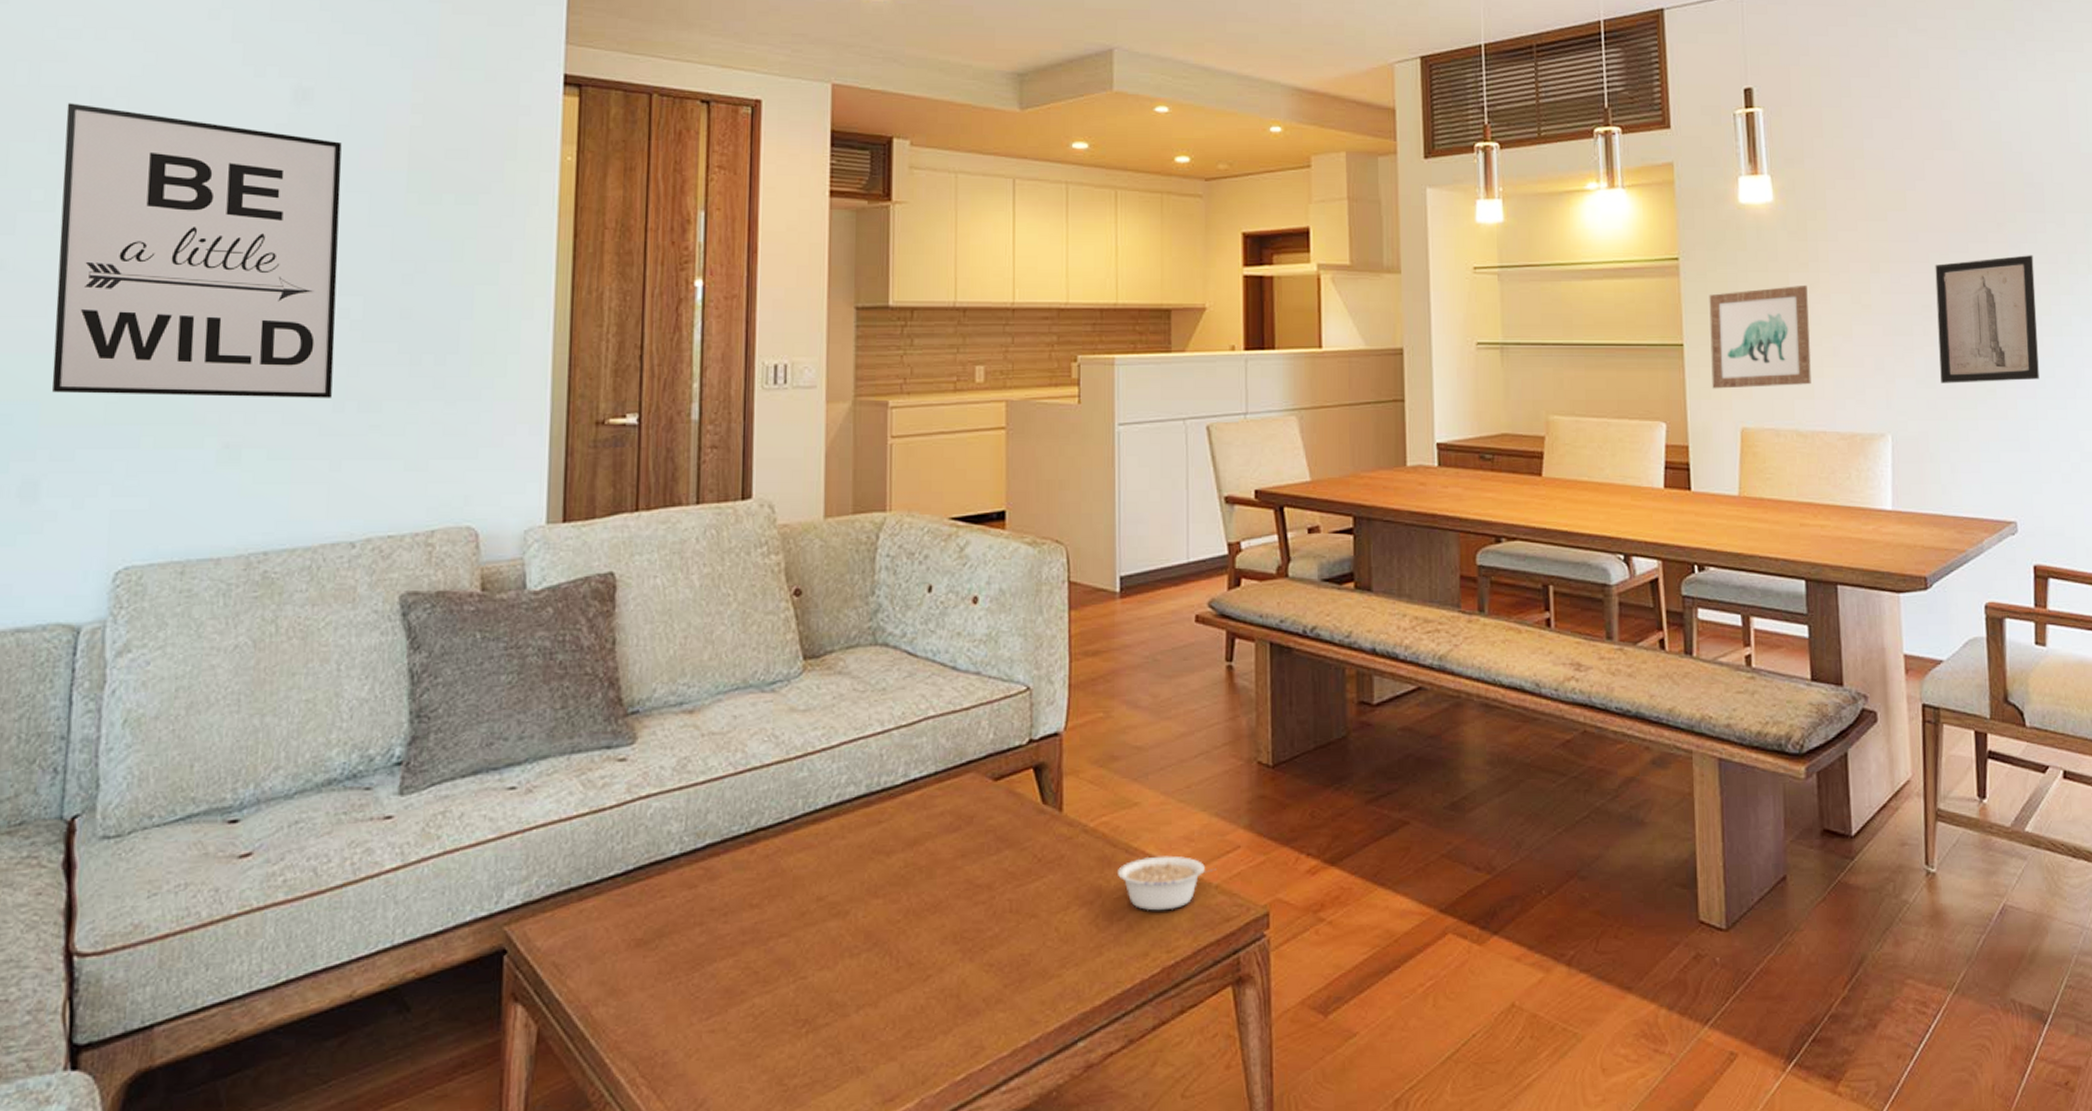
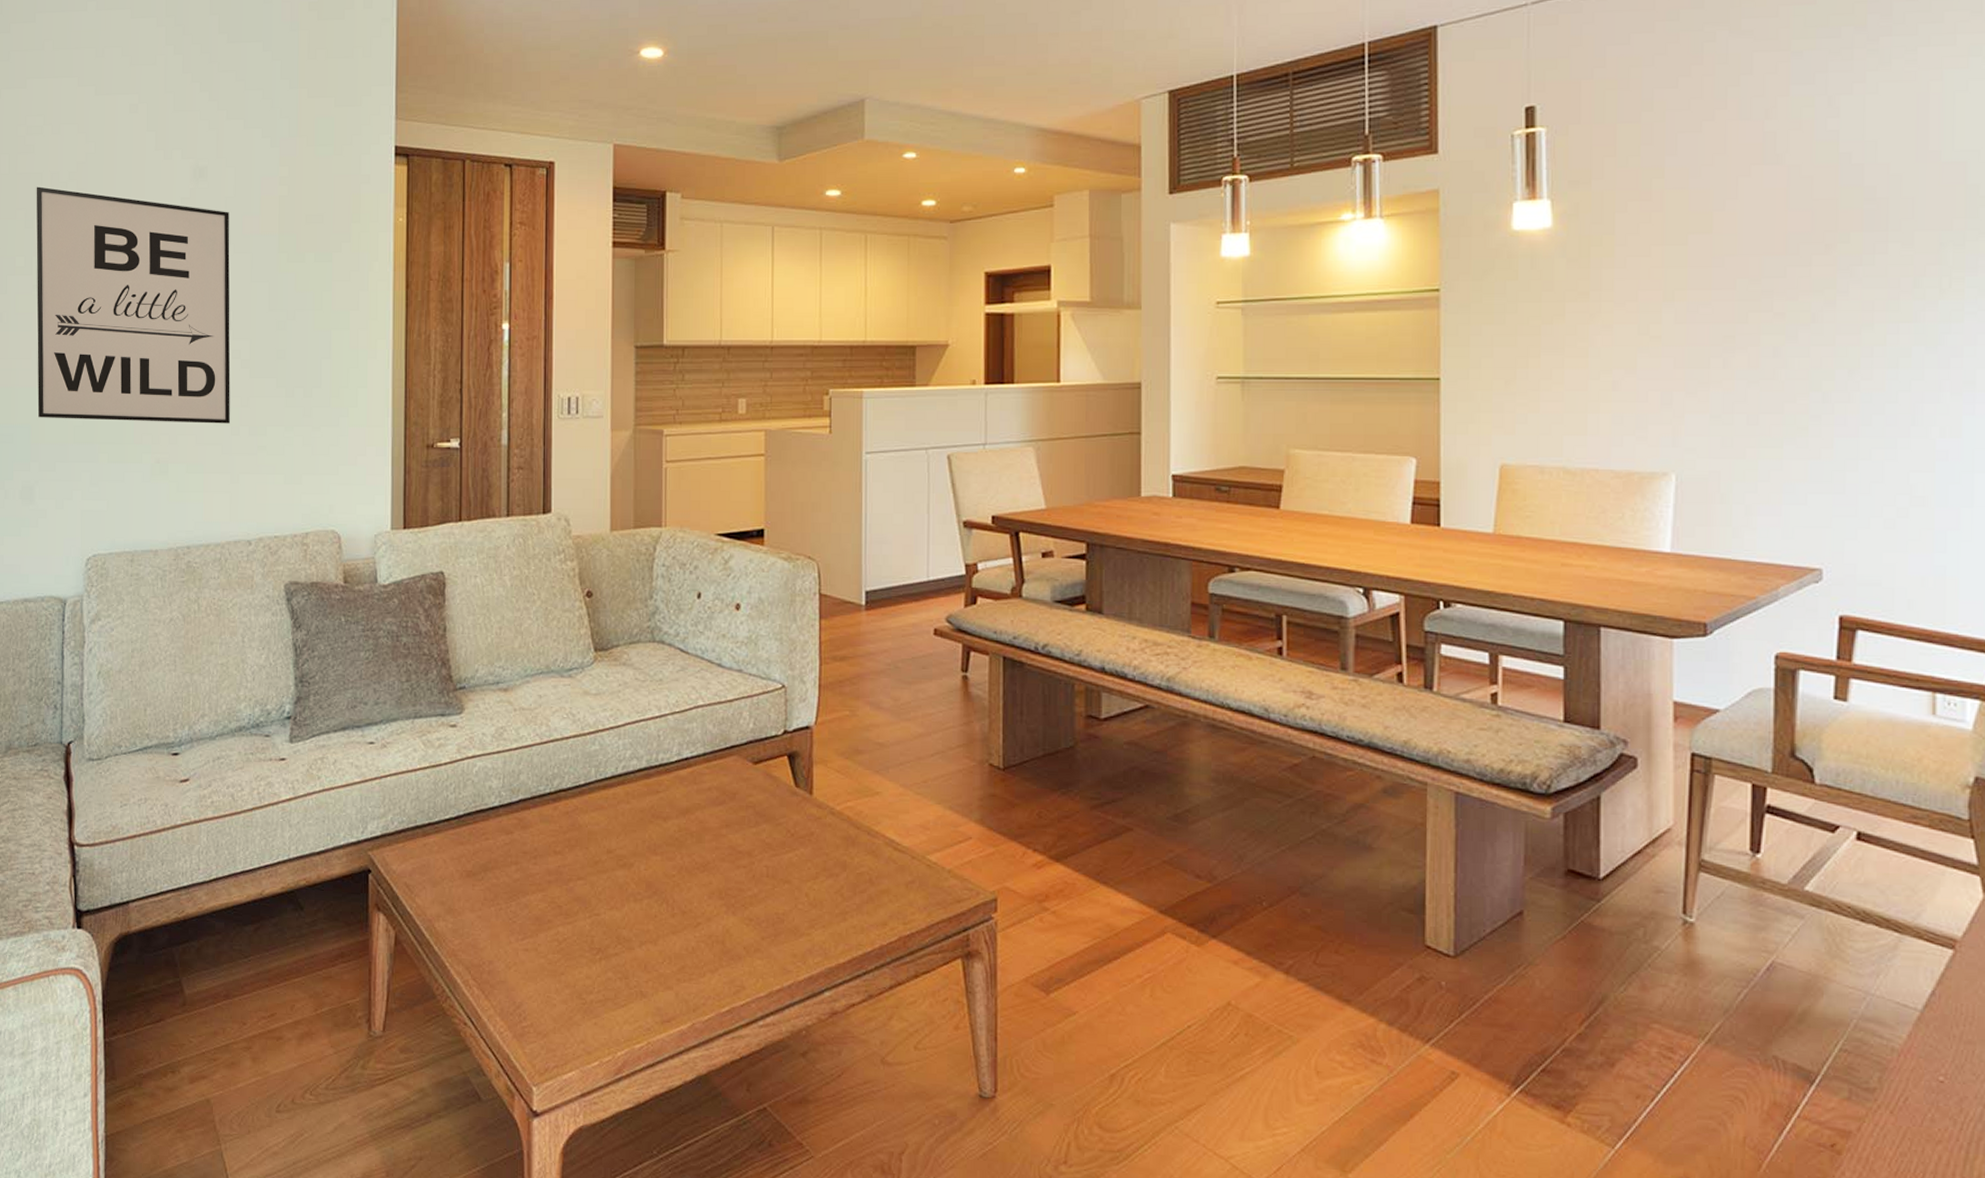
legume: present [1118,855,1216,911] -> none [861,840,949,888]
wall art: present [1709,284,1811,389] -> none [1470,315,1586,424]
wall art: present [1935,255,2039,383] -> none [1740,279,1869,420]

